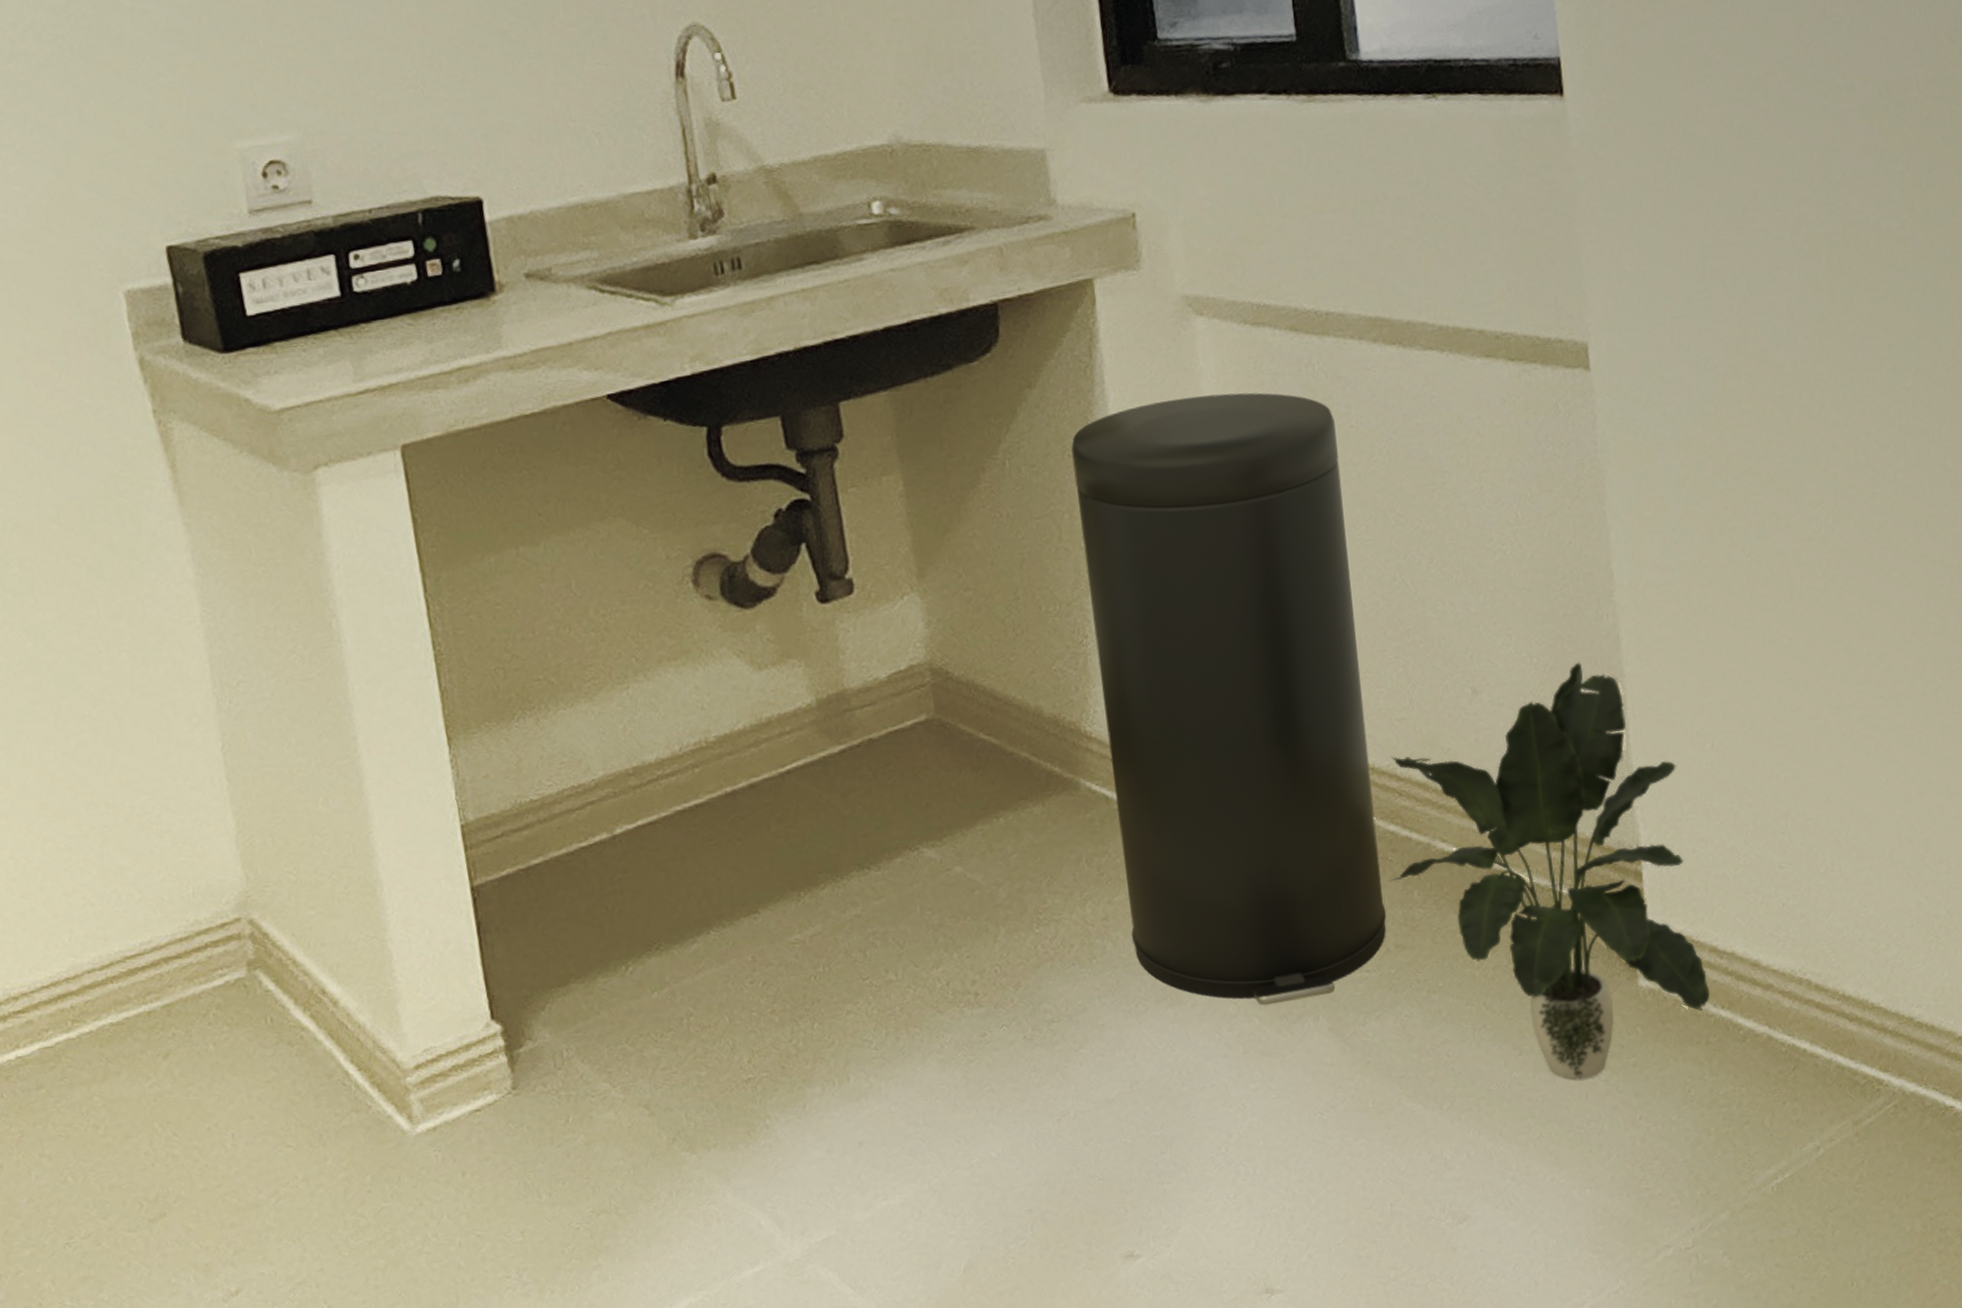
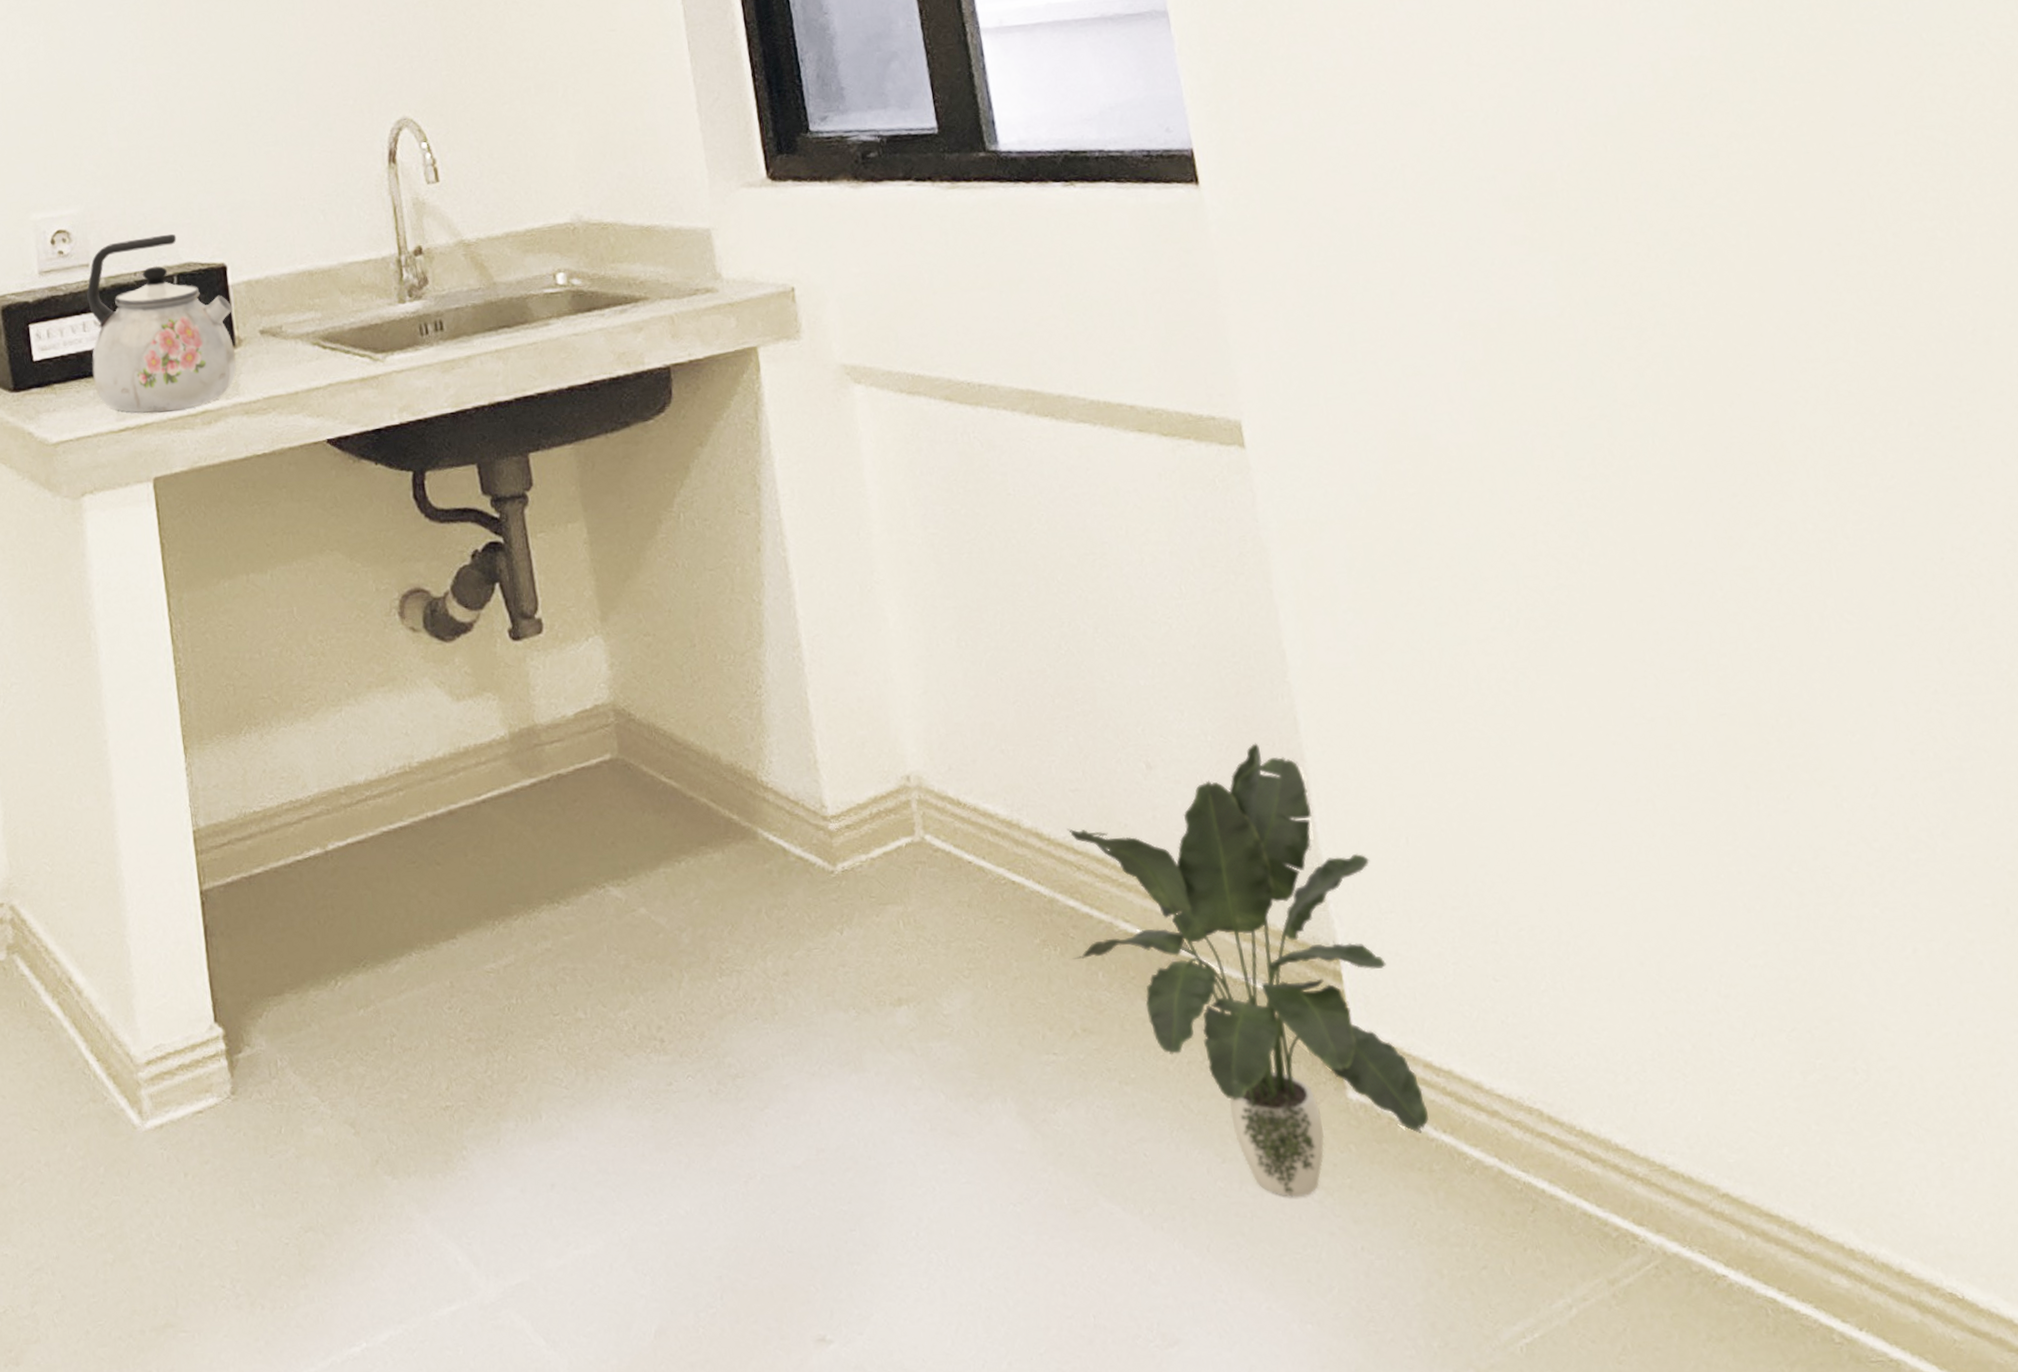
kettle: none [310,163,498,373] -> present [87,233,237,414]
pedal bin: present [1071,393,1387,1006] -> none [741,458,1072,1081]

